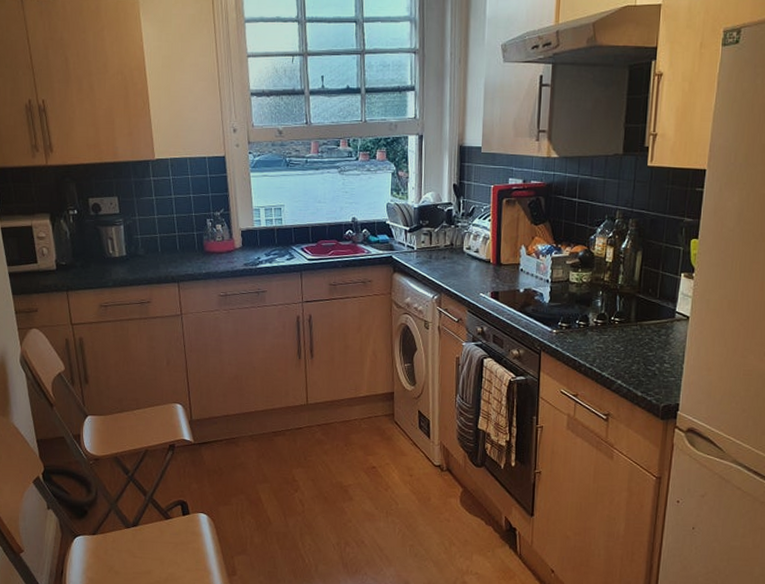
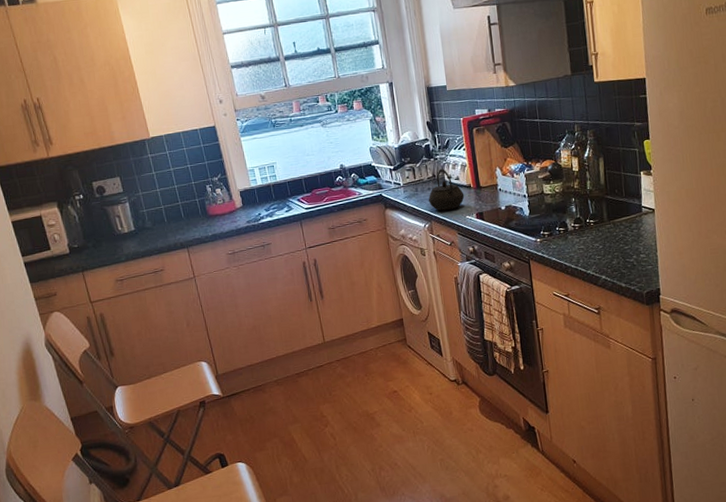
kettle: none [441,238,482,284] -> present [428,168,465,211]

